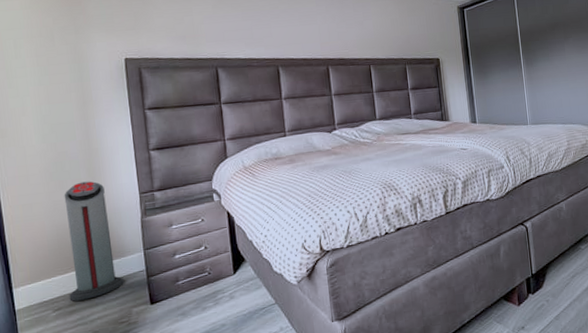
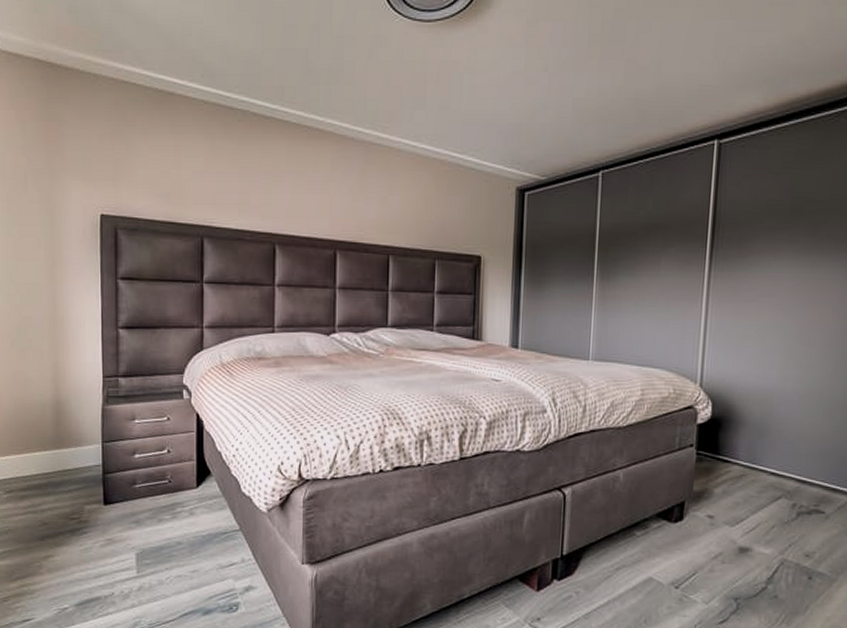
air purifier: present [64,181,124,302] -> none [22,354,78,487]

